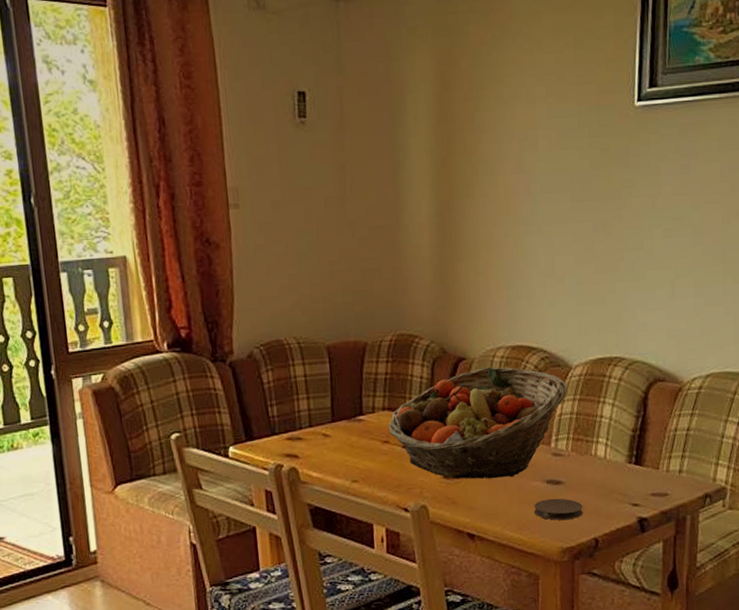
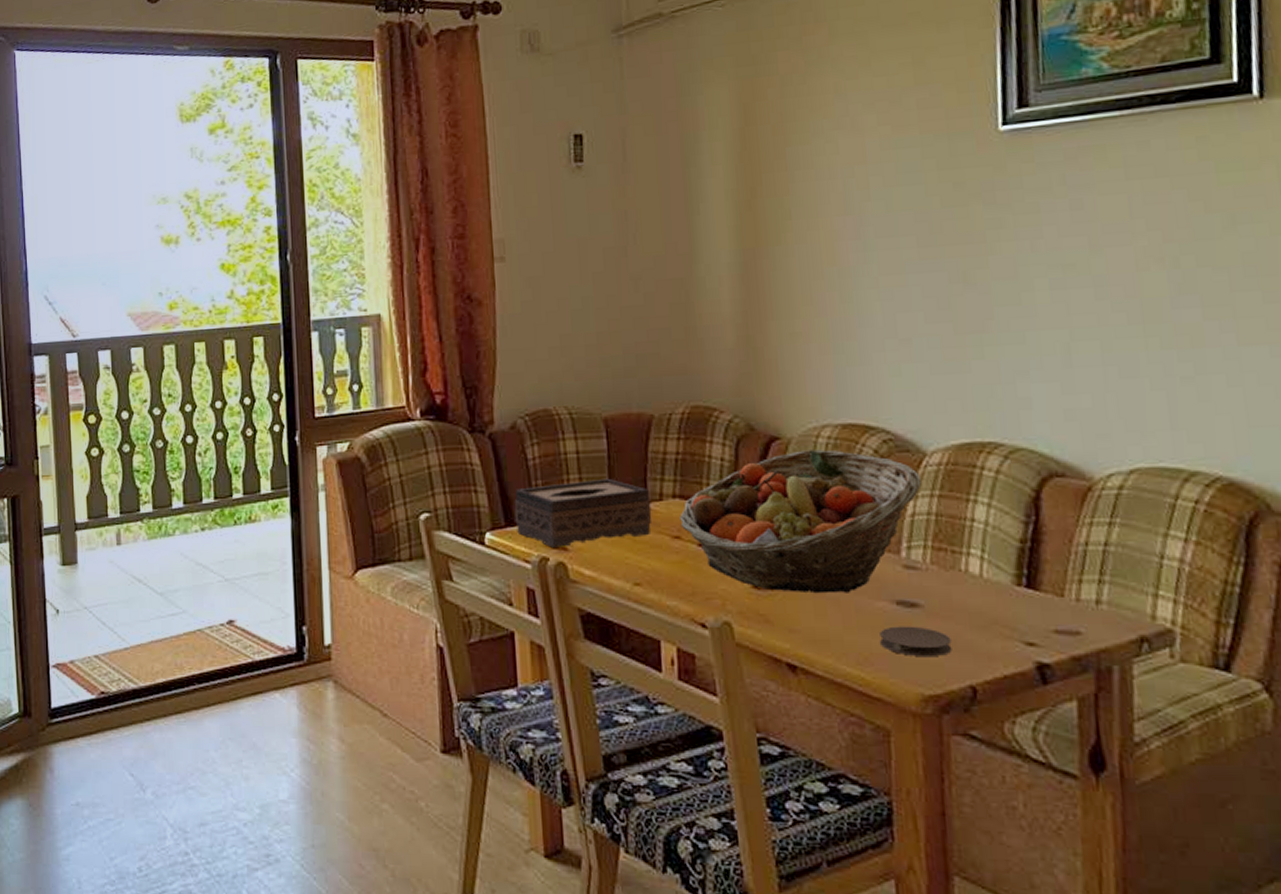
tissue box: none [252,396,366,456] -> present [514,478,652,548]

